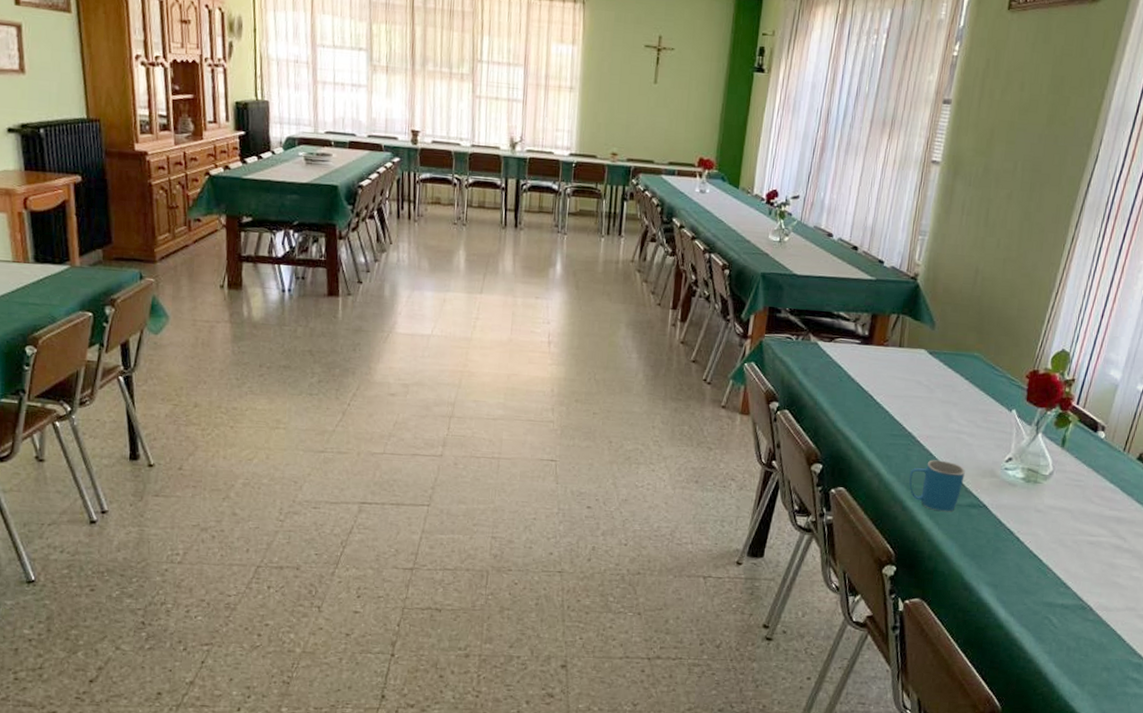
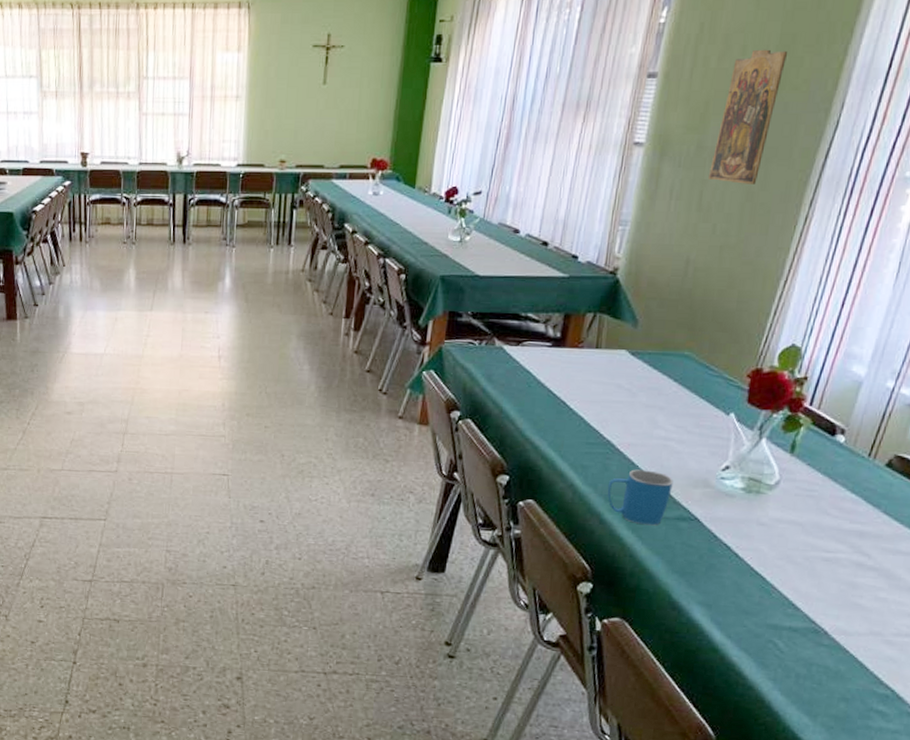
religious icon: none [994,87,1057,206] -> present [709,49,787,184]

